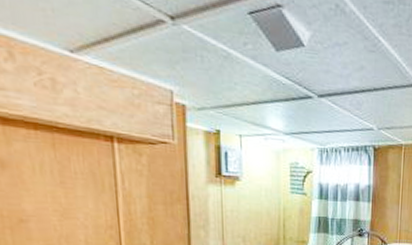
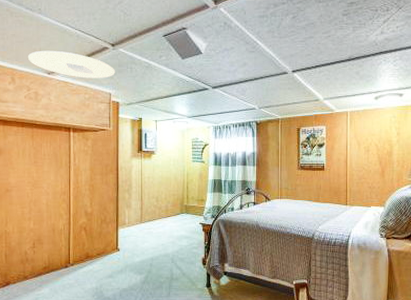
ceiling light: none [33,12,178,68] -> present [28,50,115,78]

